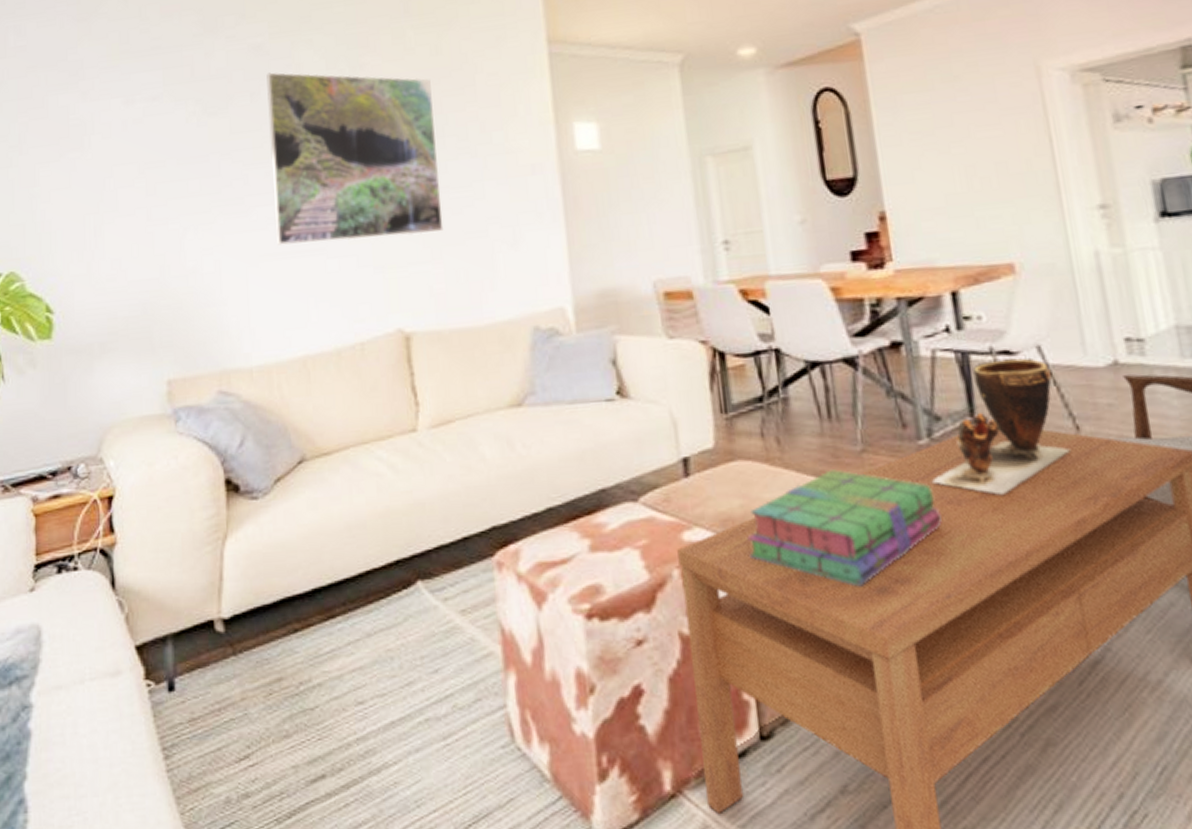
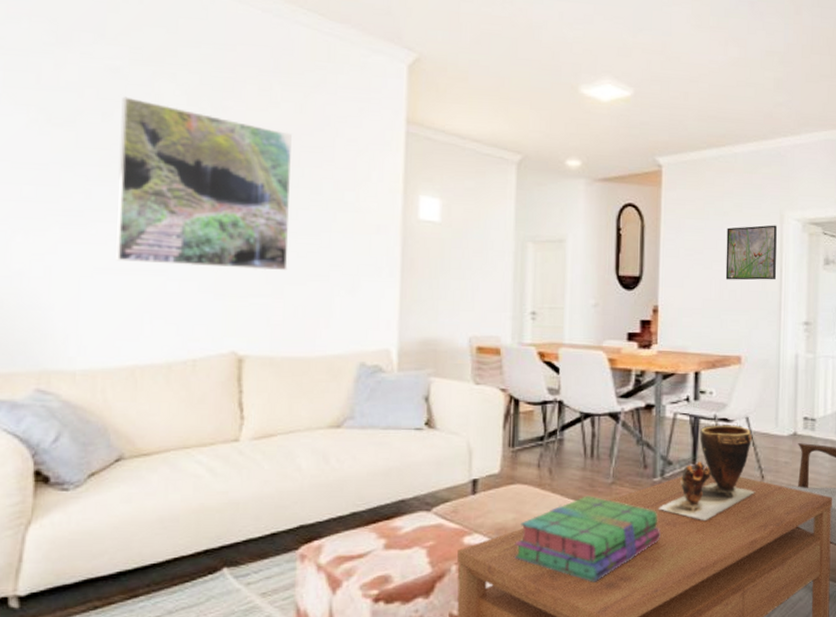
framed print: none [962,81,1046,164] -> present [725,225,777,280]

